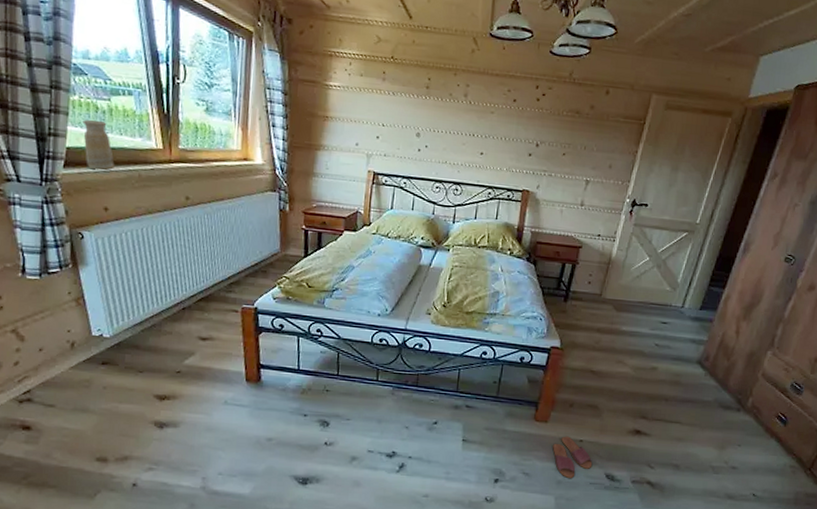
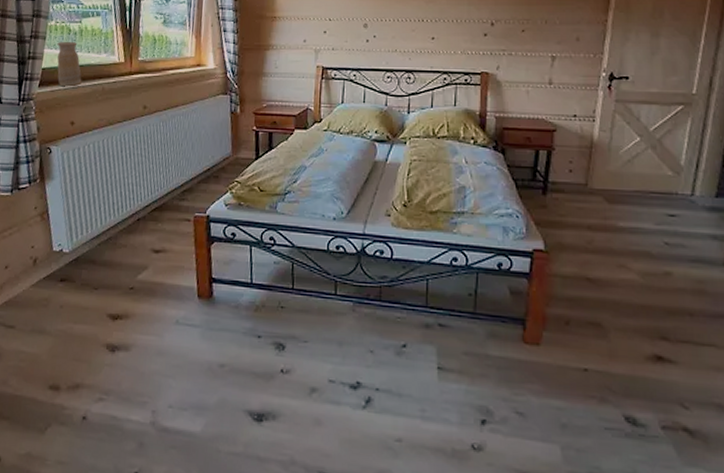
slippers: present [553,436,593,479] -> none [550,363,605,422]

